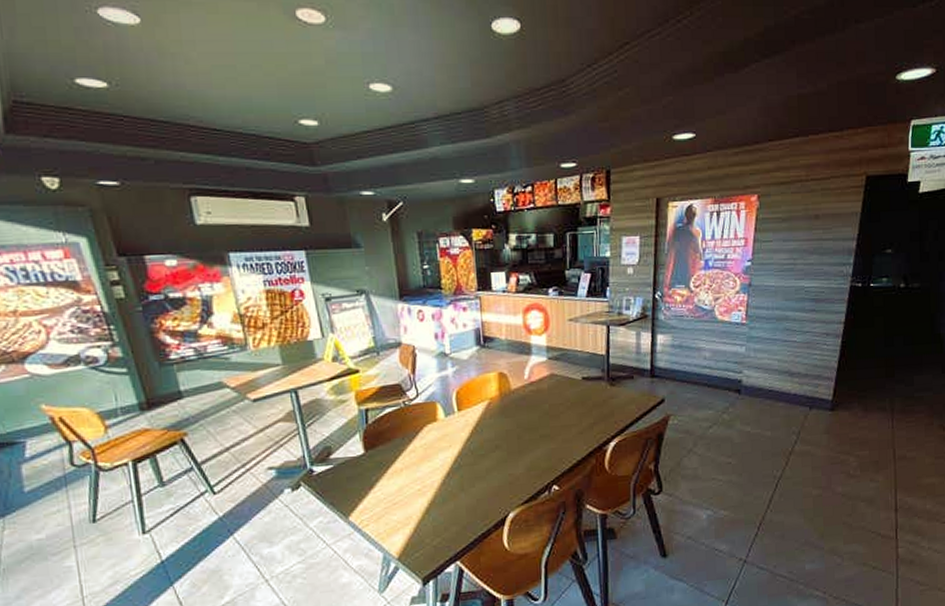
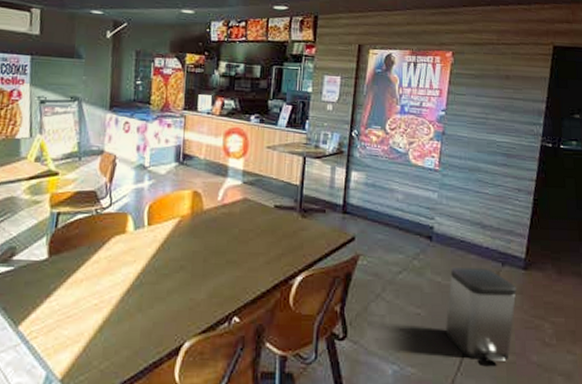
pedal bin: none [756,414,824,497] -> present [446,267,517,361]

